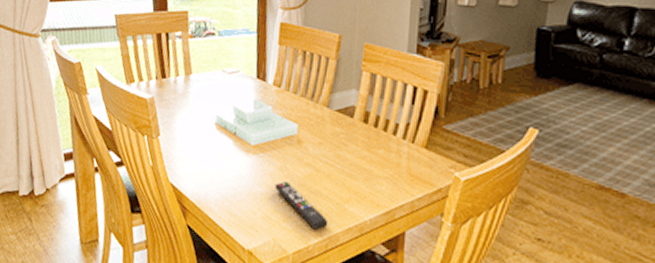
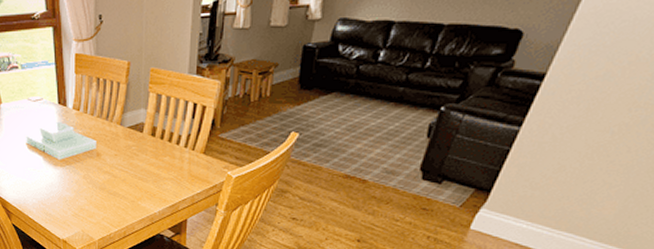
remote control: present [275,180,328,230] -> none [80,186,125,222]

